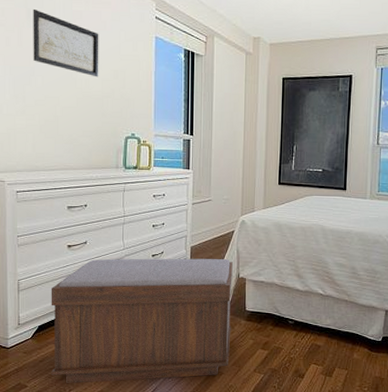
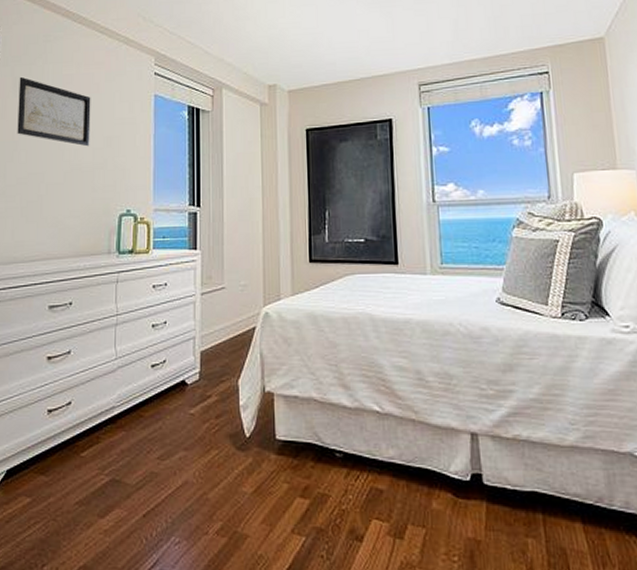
bench: present [51,258,233,384] -> none [20,367,258,556]

